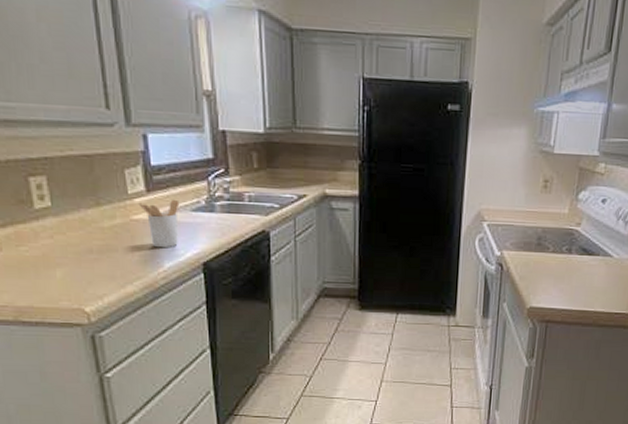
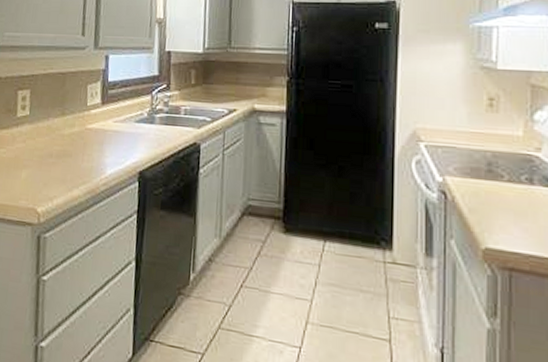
utensil holder: present [138,199,180,248] -> none [94,111,127,156]

